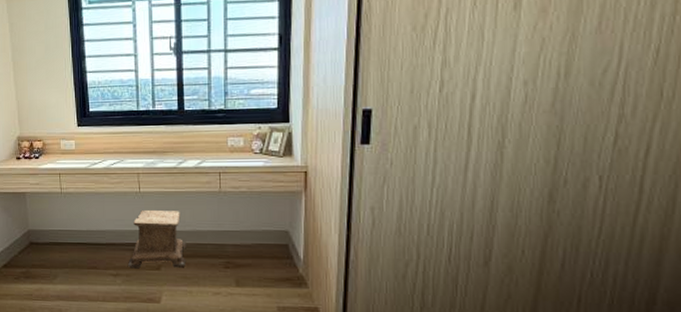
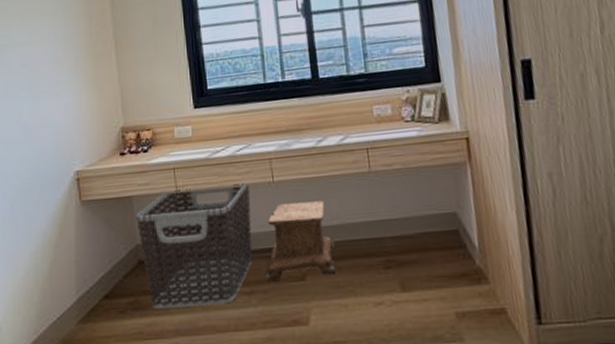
clothes hamper: none [28,191,121,281] -> present [136,183,253,309]

